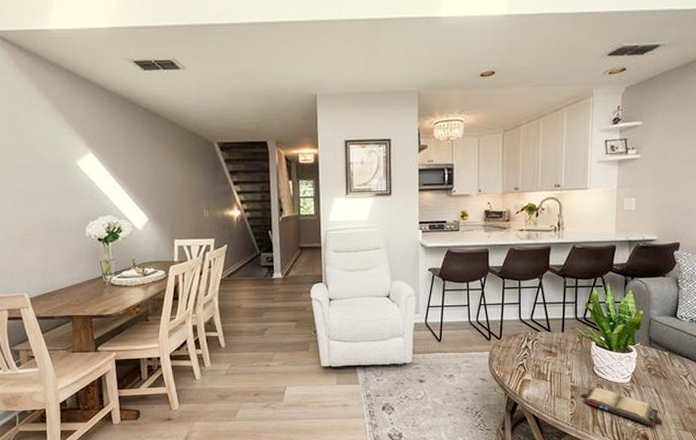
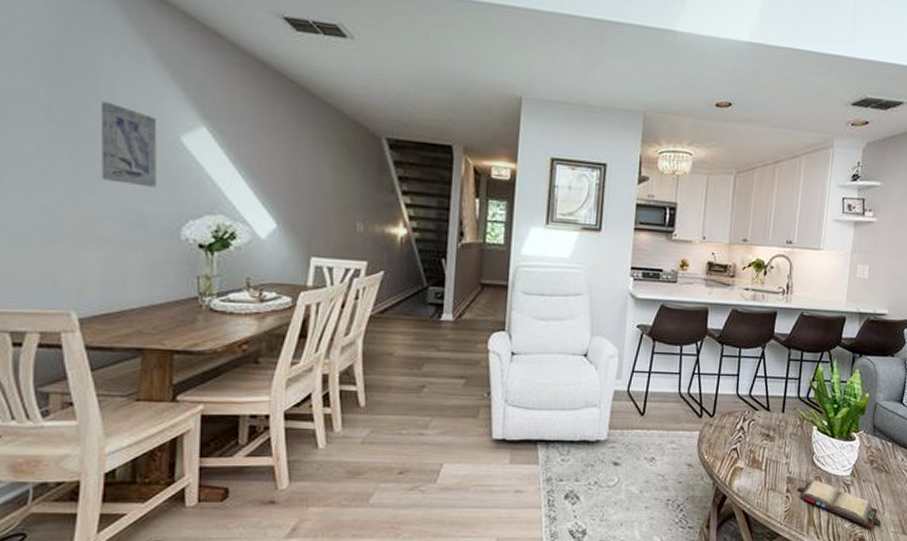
wall art: none [23,143,65,201] -> present [100,101,157,188]

